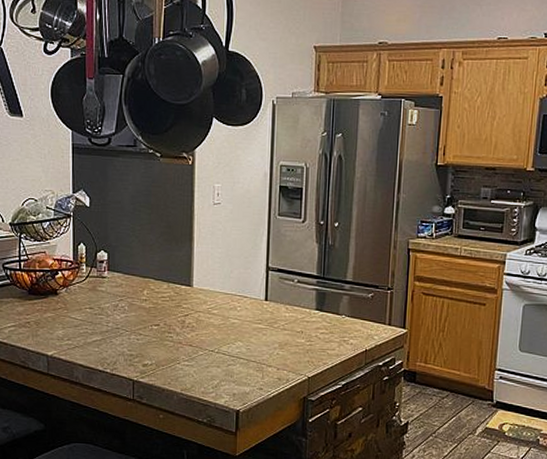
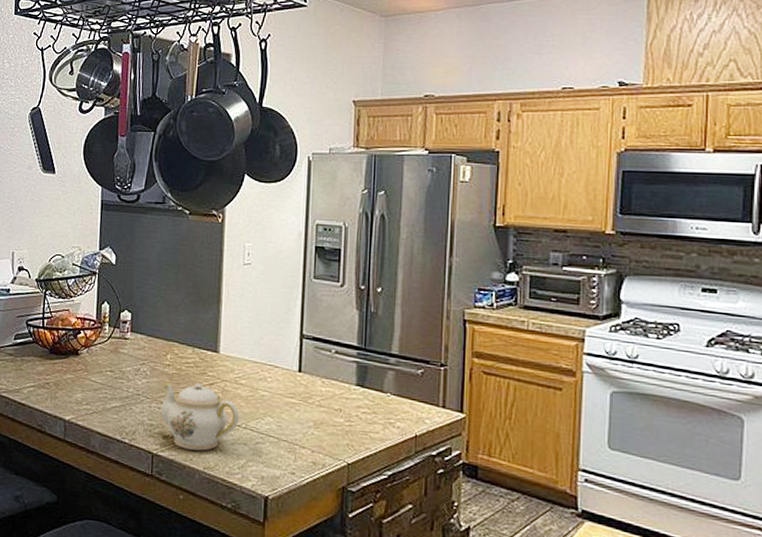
teapot: none [139,315,212,375] -> present [160,383,239,451]

